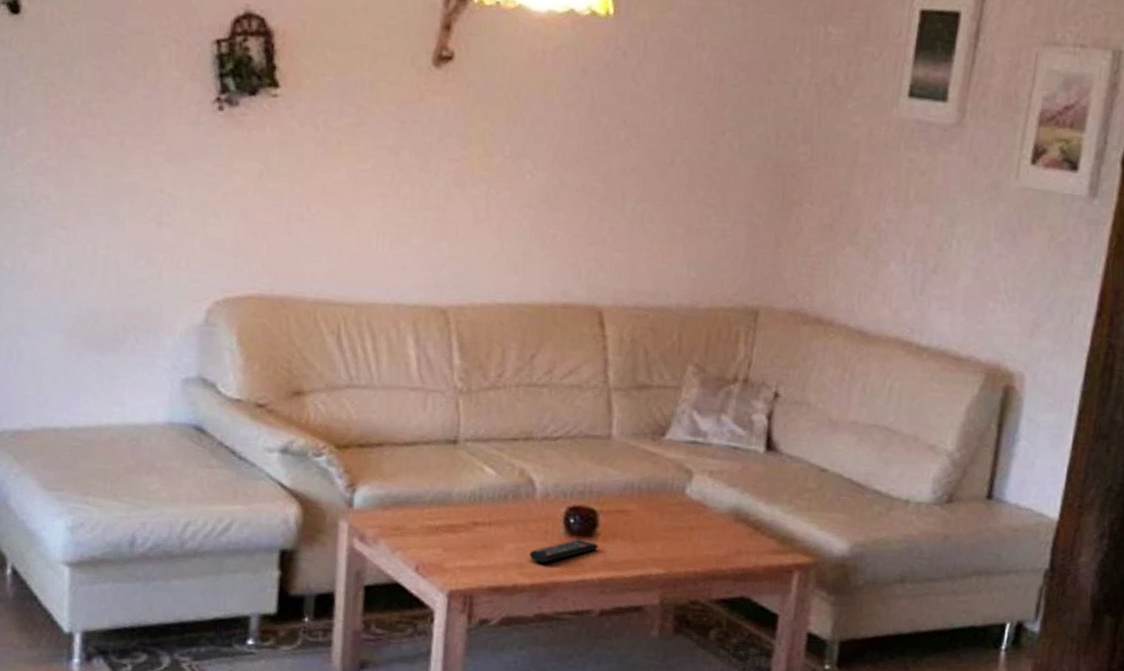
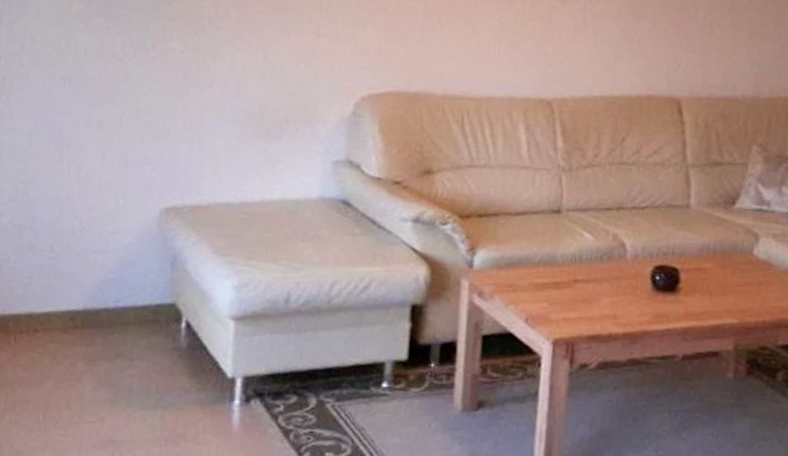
remote control: present [529,539,598,563] -> none [622,294,680,315]

